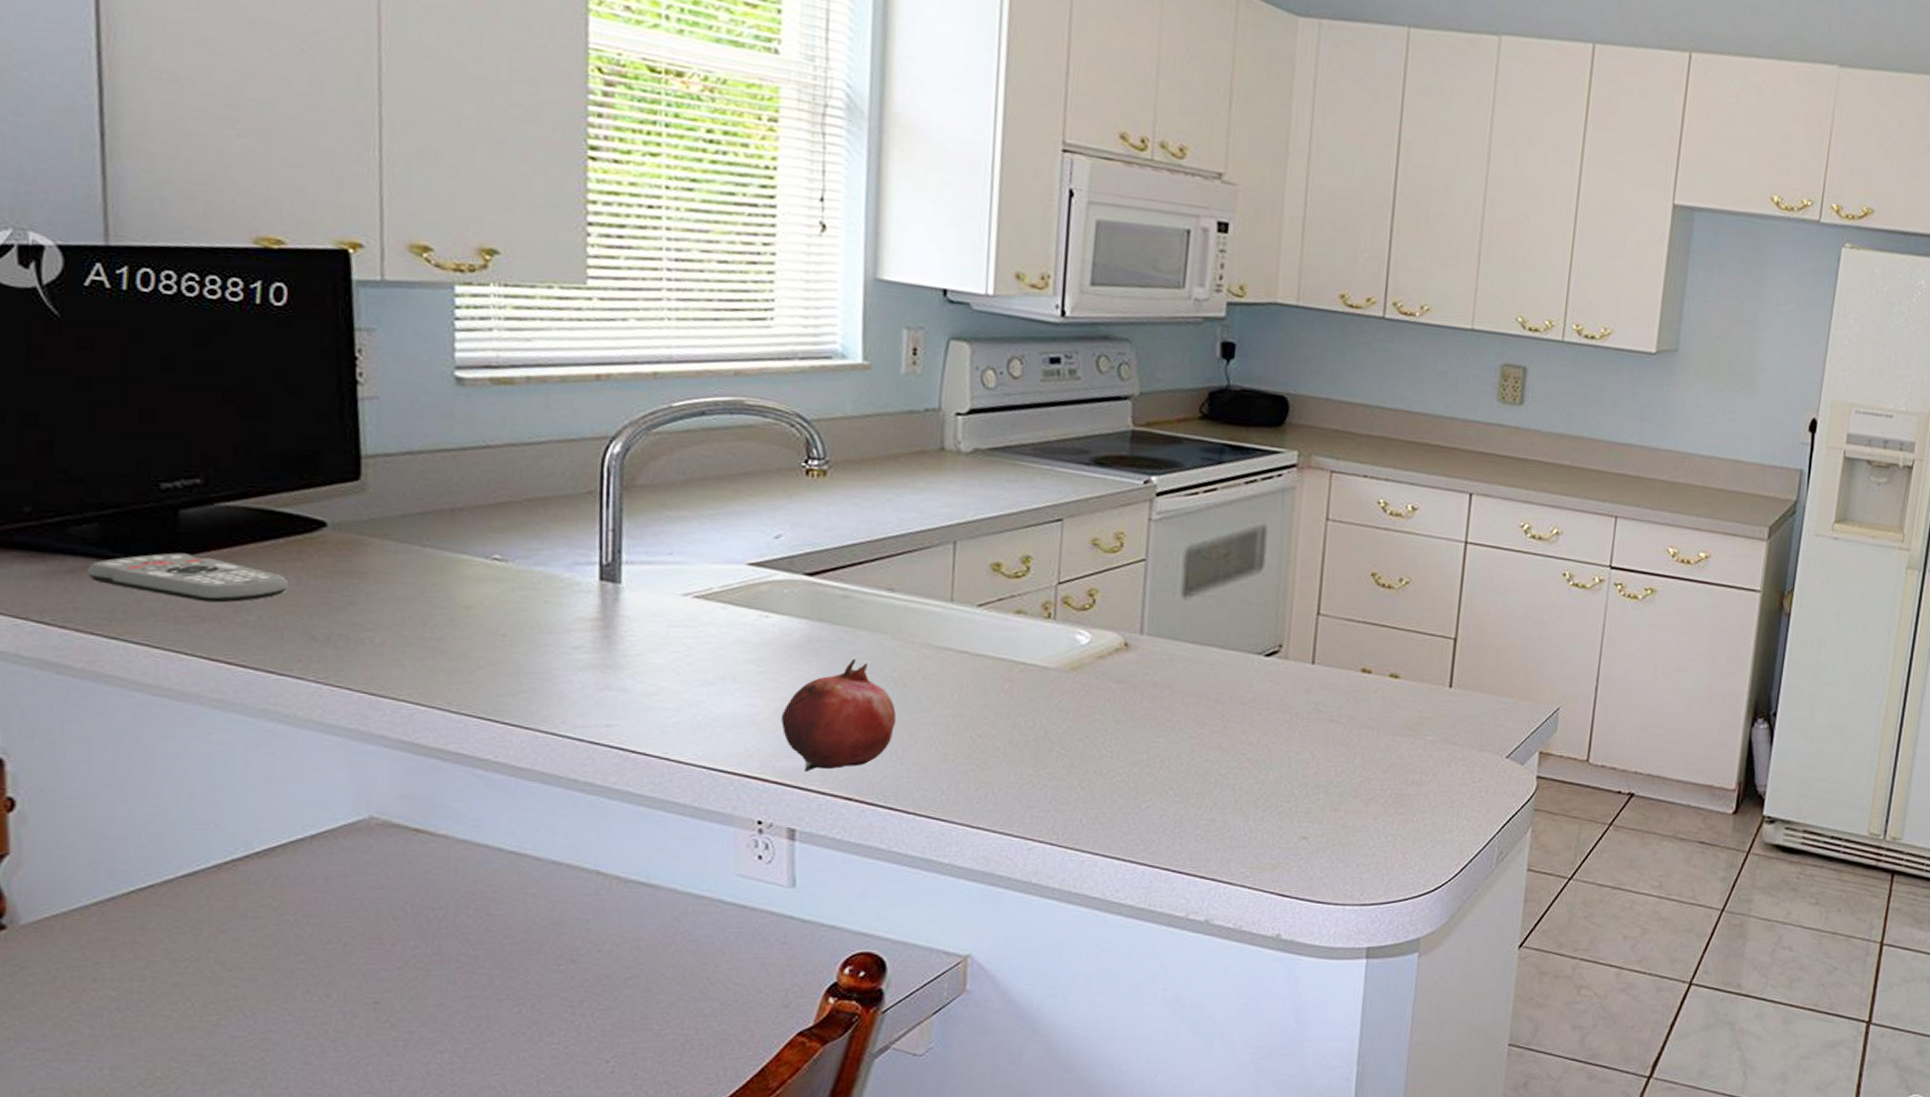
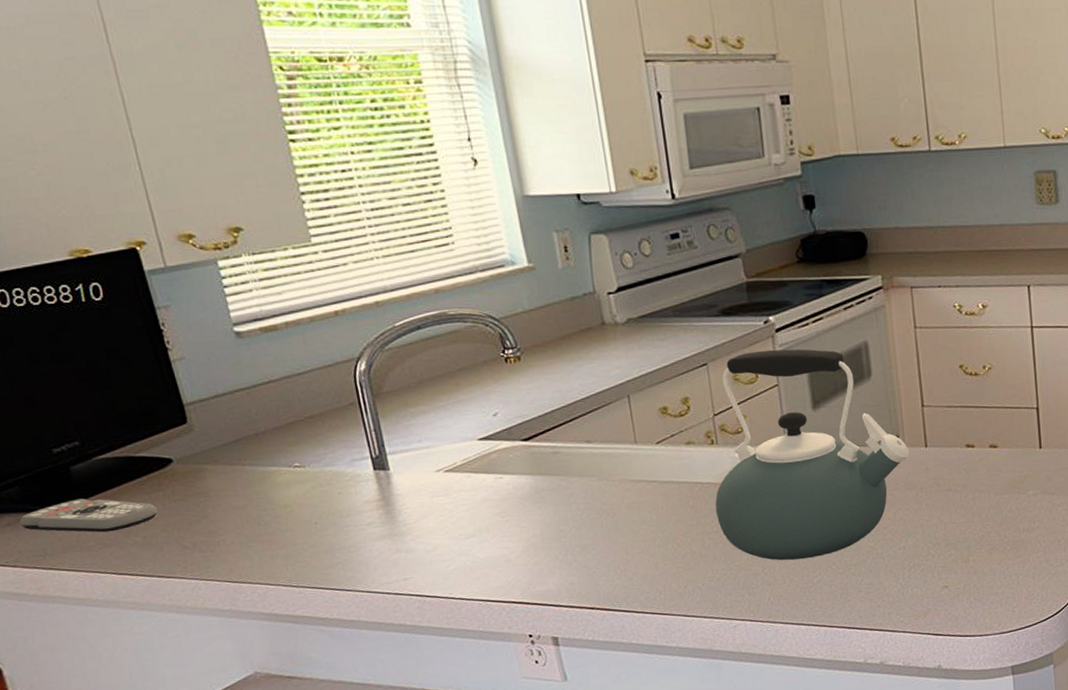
fruit: present [781,658,896,772] -> none [529,499,614,592]
kettle: none [1035,514,1292,778] -> present [715,349,910,561]

